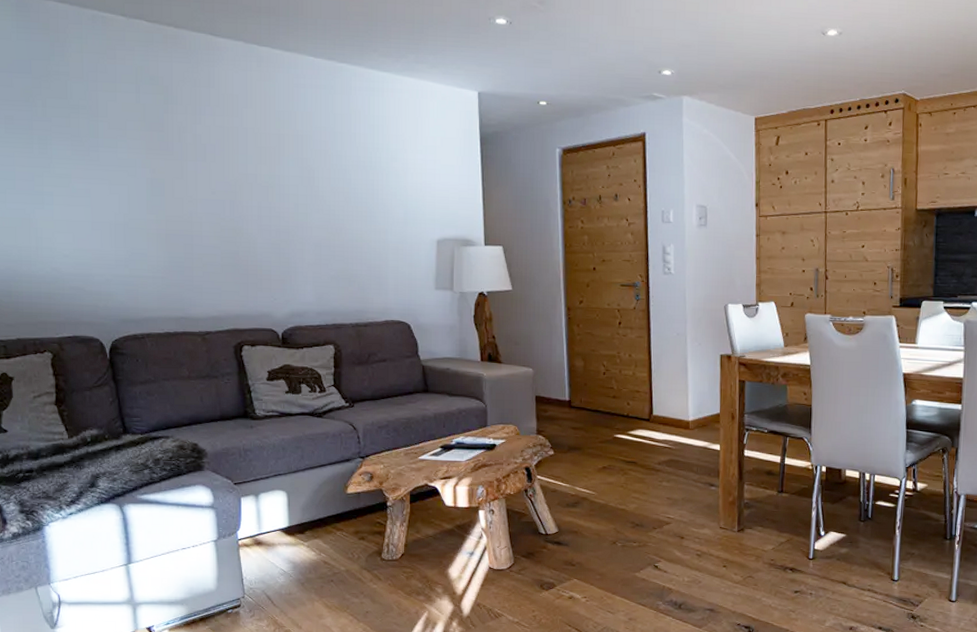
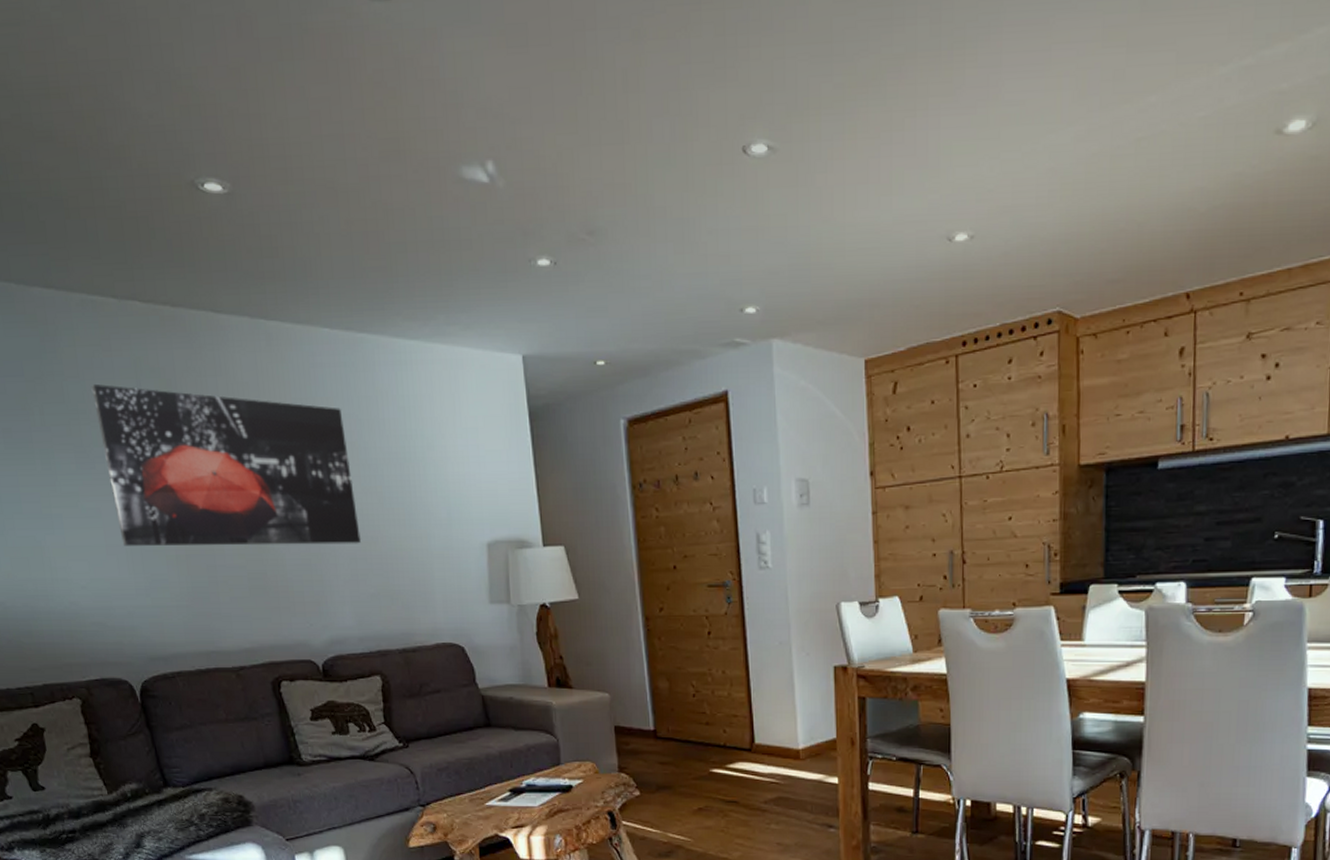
wall art: none [93,85,327,234] -> present [91,383,362,546]

